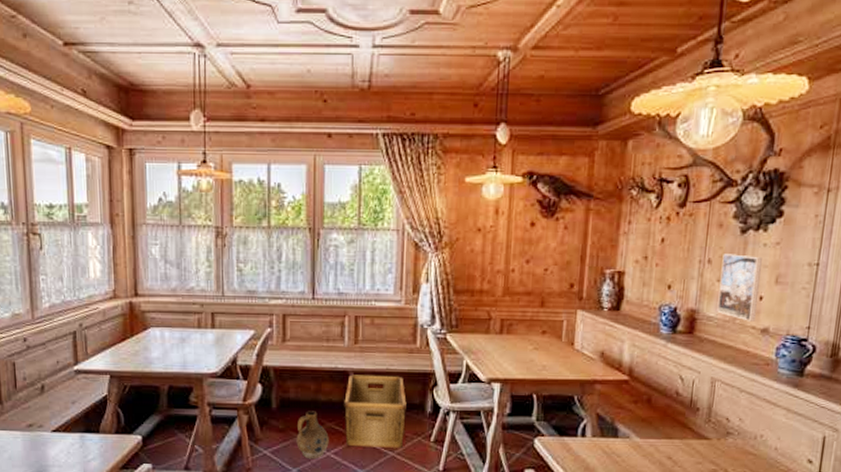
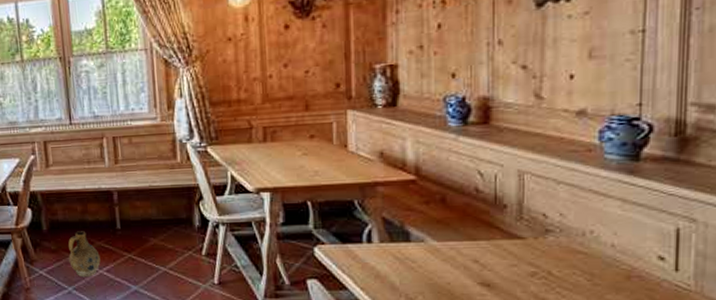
hamper: present [344,374,407,448] -> none [111,192,175,264]
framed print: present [717,254,762,322] -> none [516,30,569,104]

